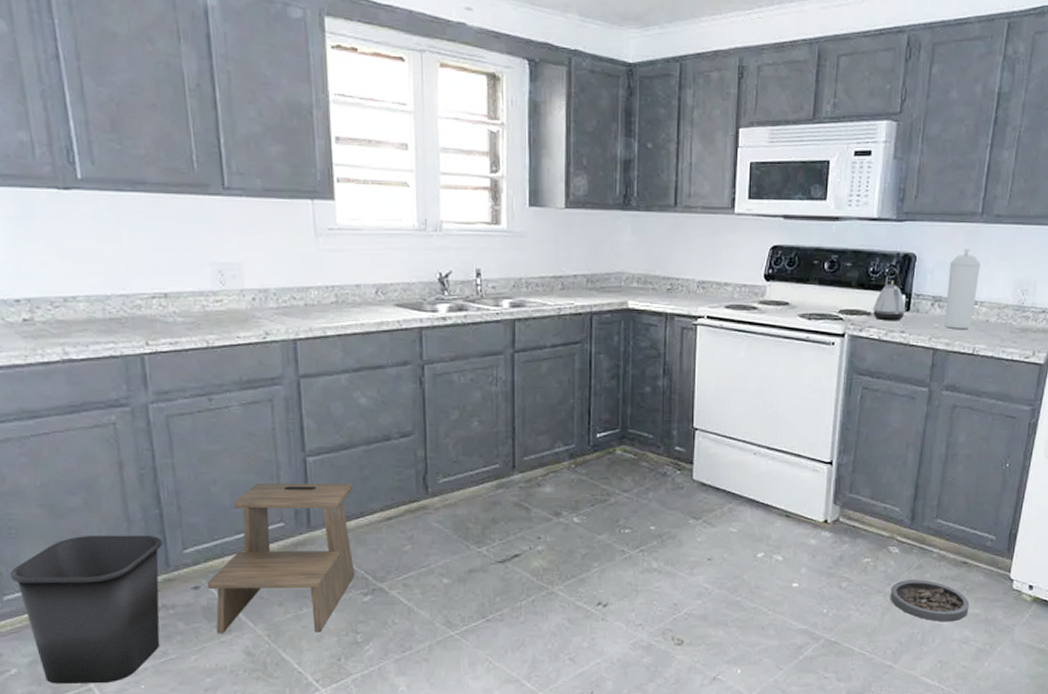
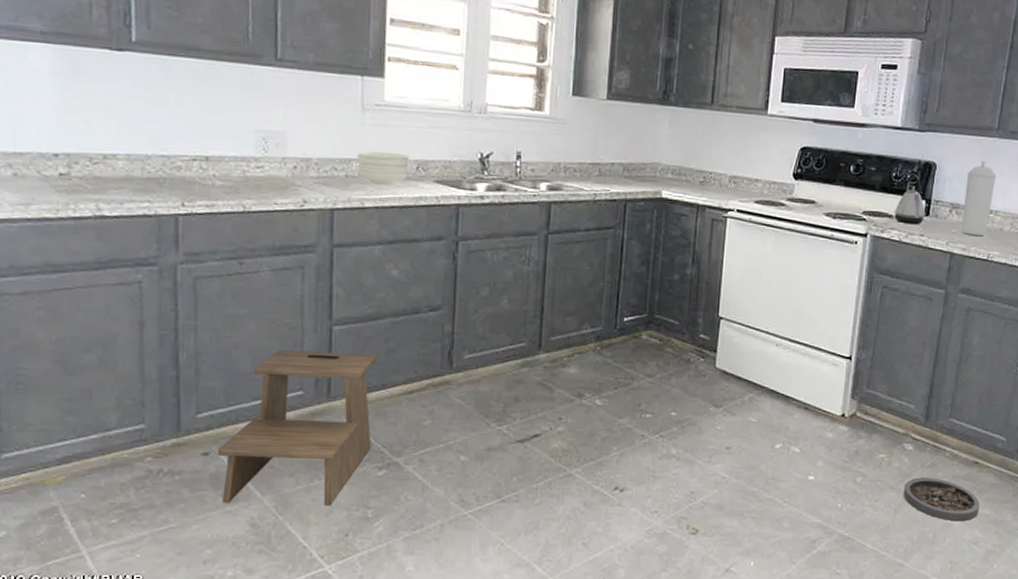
waste bin: present [9,535,162,684] -> none [11,395,175,550]
bowl: none [315,277,368,311] -> present [356,151,410,185]

